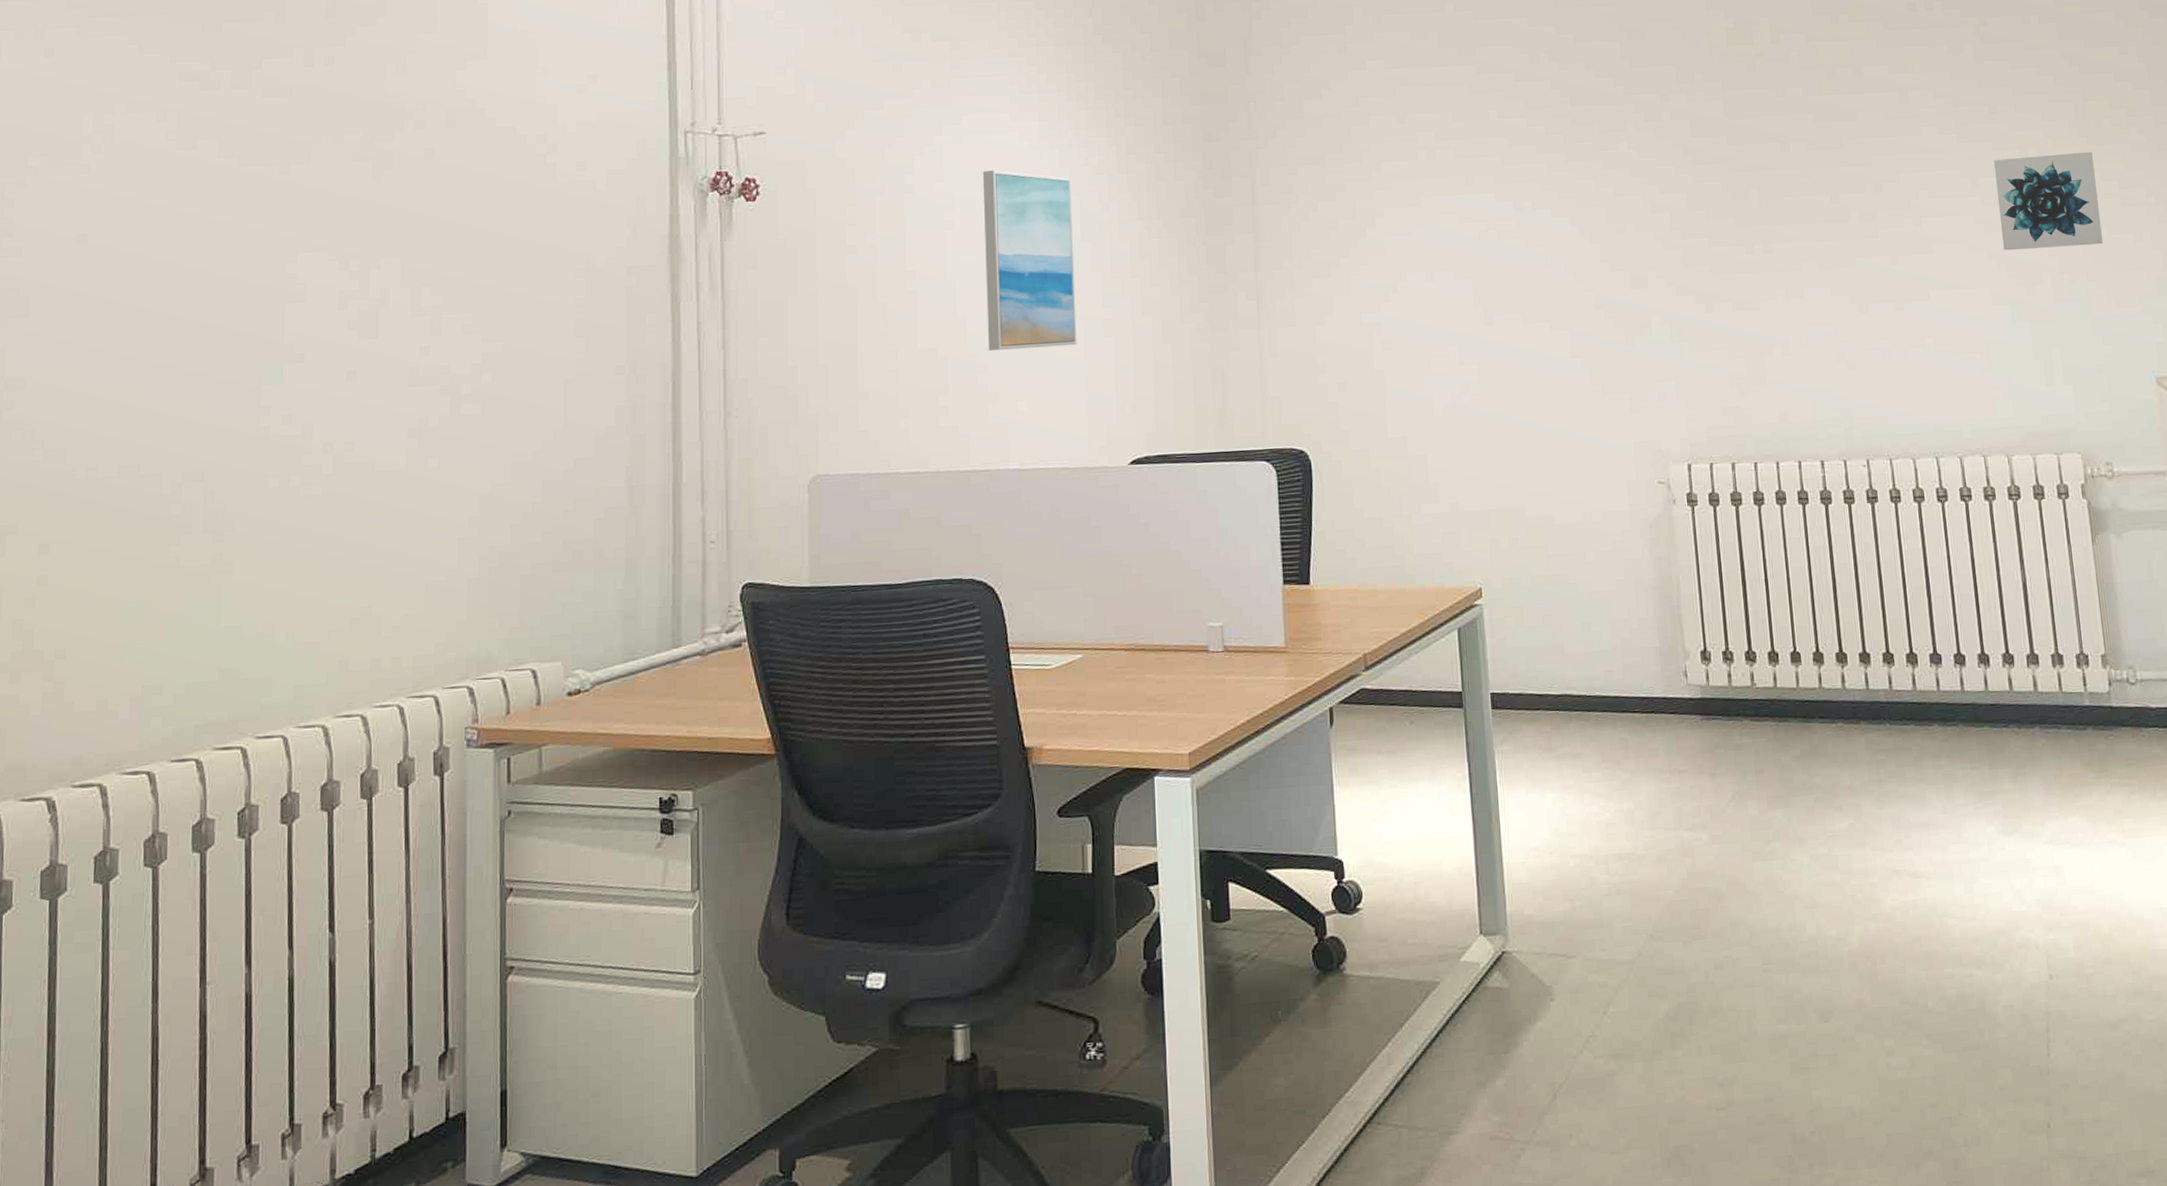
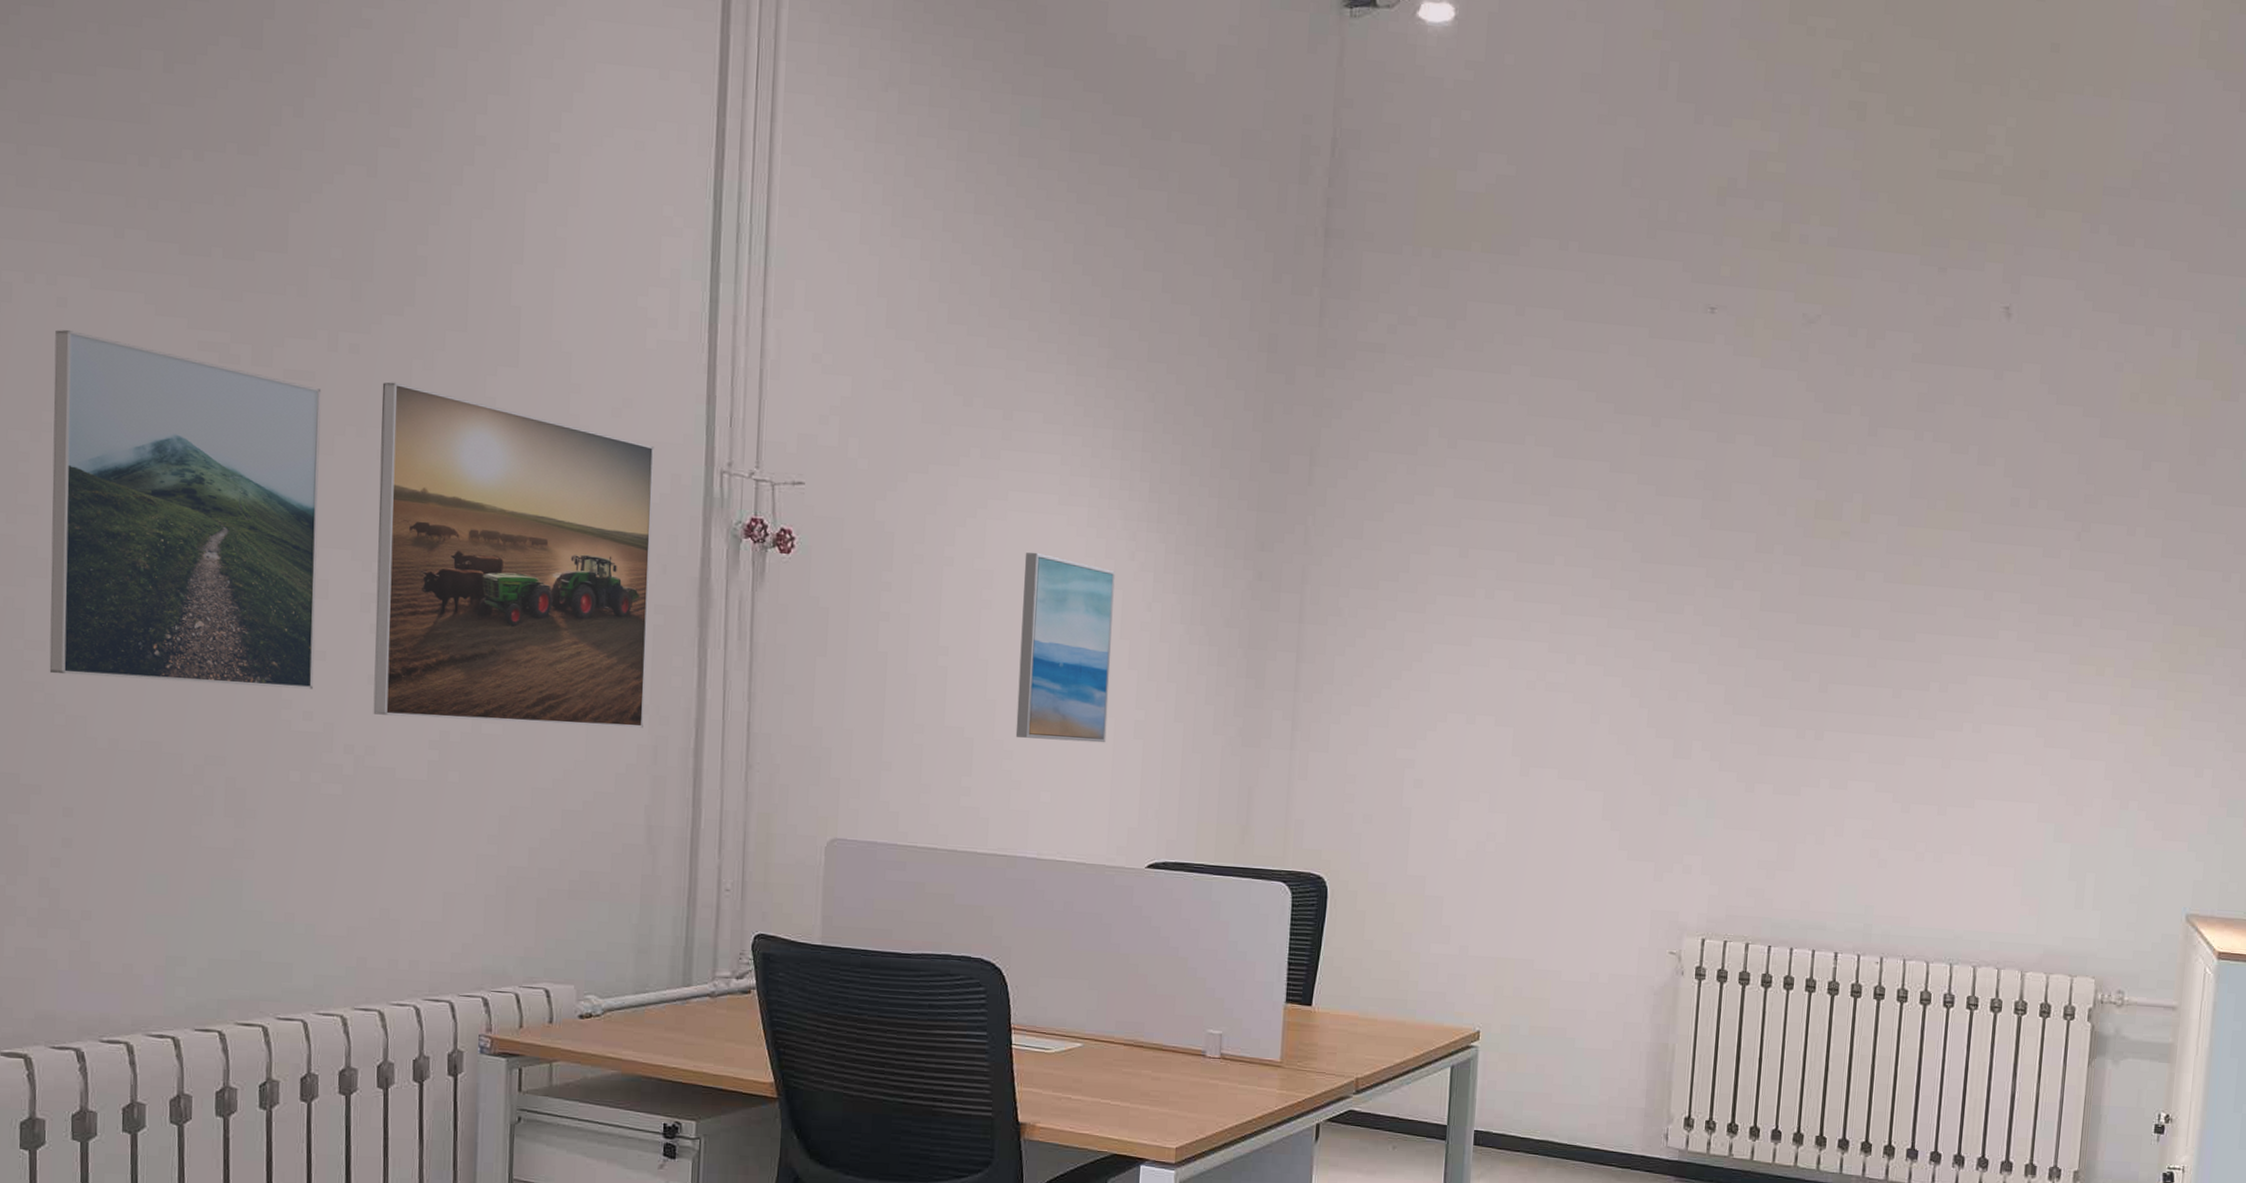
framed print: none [28,78,298,410] -> present [49,330,322,690]
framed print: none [351,87,621,410] -> present [373,382,654,728]
wall art: present [1994,151,2103,251] -> none [2059,674,2171,775]

